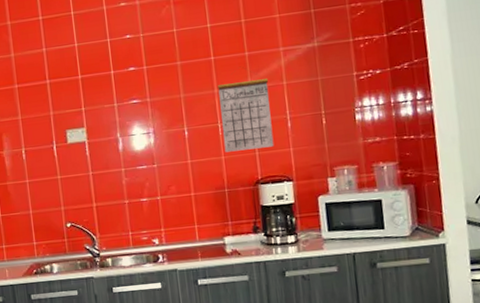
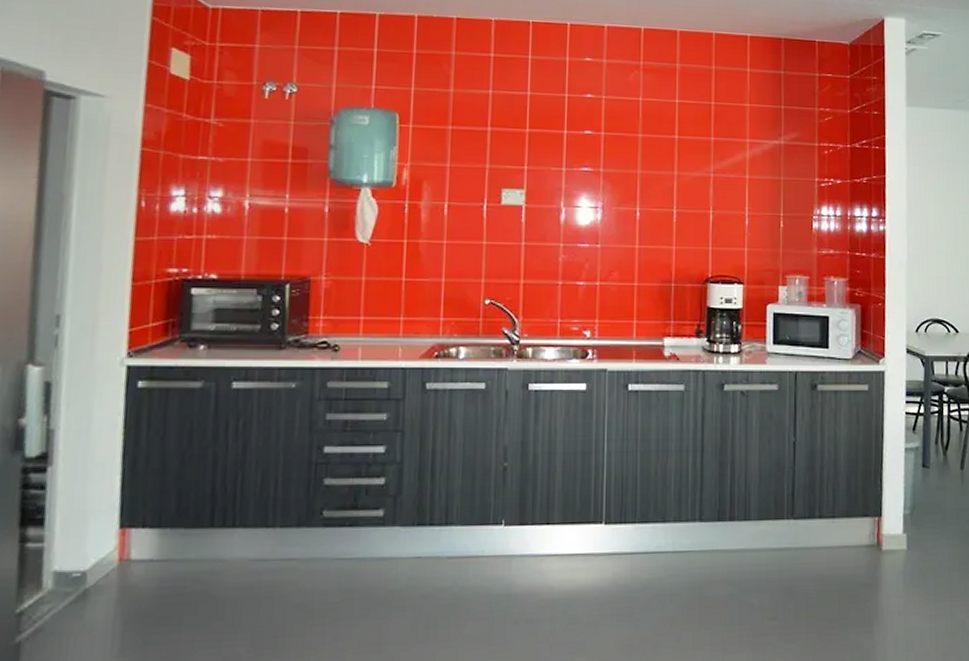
calendar: present [218,66,275,153] -> none [677,151,732,244]

